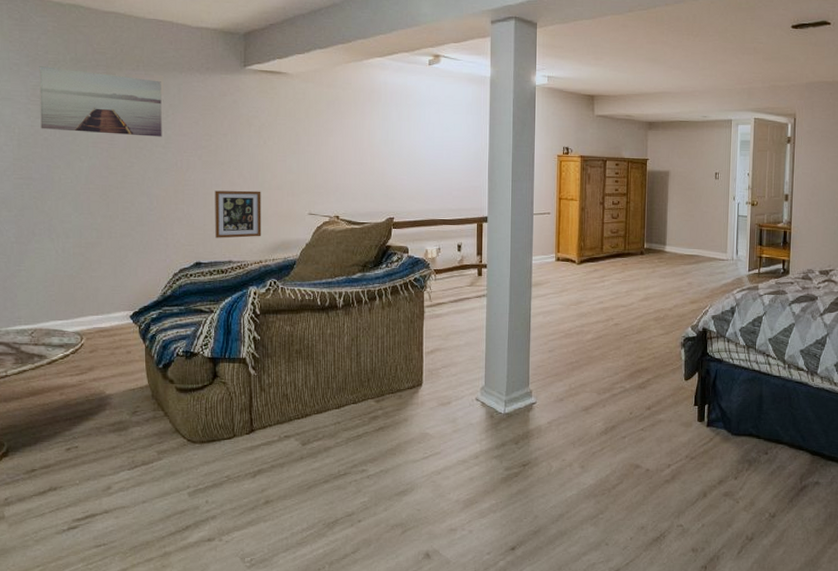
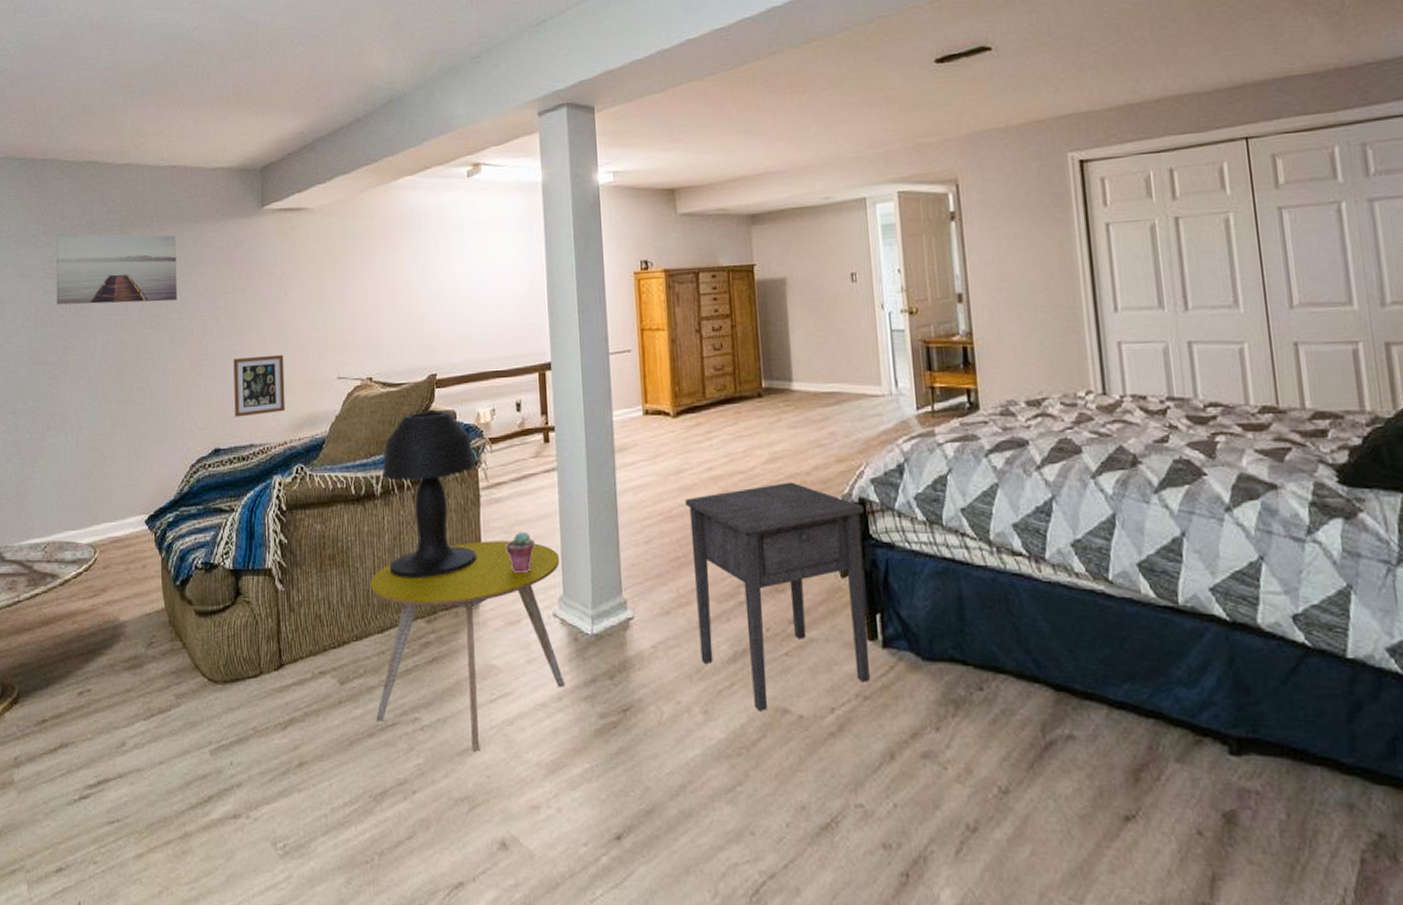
side table: none [330,345,484,492] -> present [369,541,566,751]
table lamp: none [345,245,422,370] -> present [382,410,477,579]
potted succulent: none [443,339,465,370] -> present [506,531,535,574]
nightstand: none [580,315,705,467] -> present [684,482,870,712]

